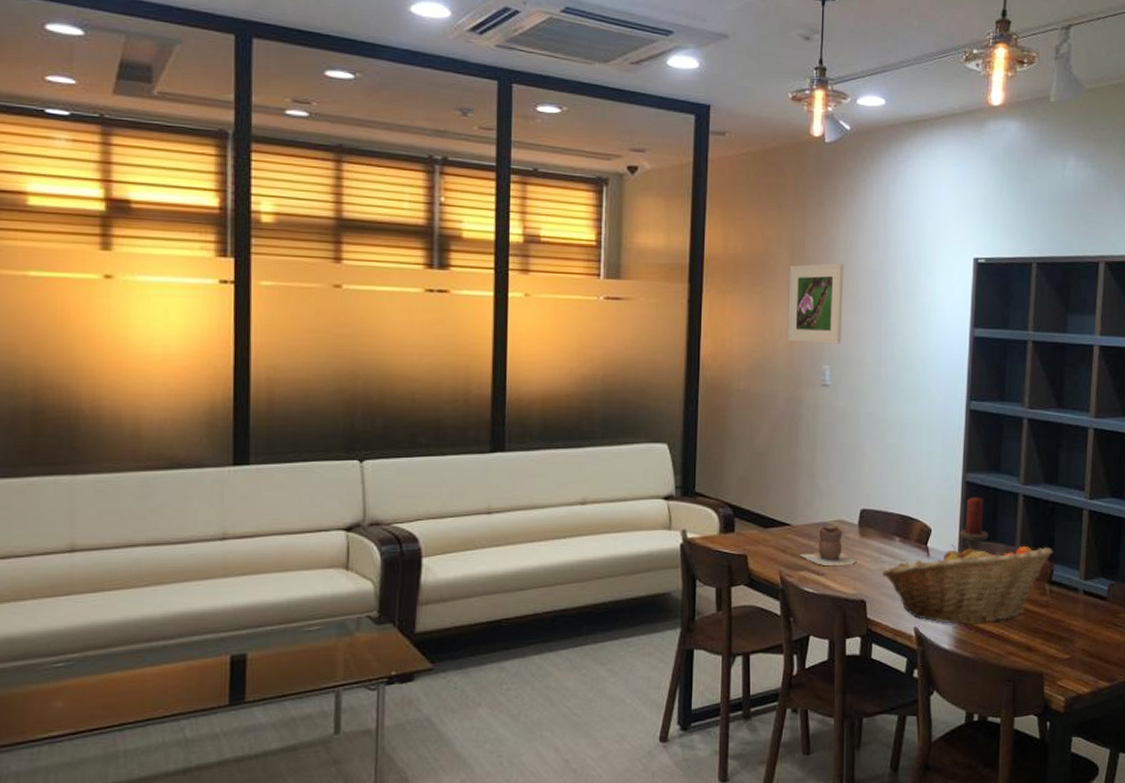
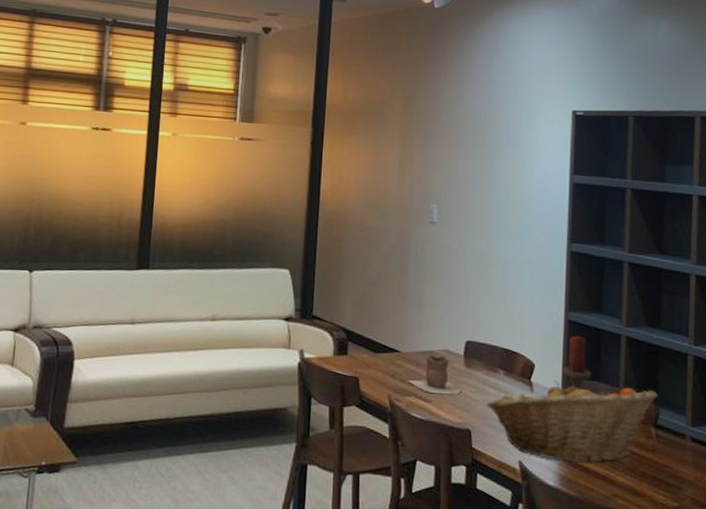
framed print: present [787,263,844,344] -> none [399,113,451,185]

